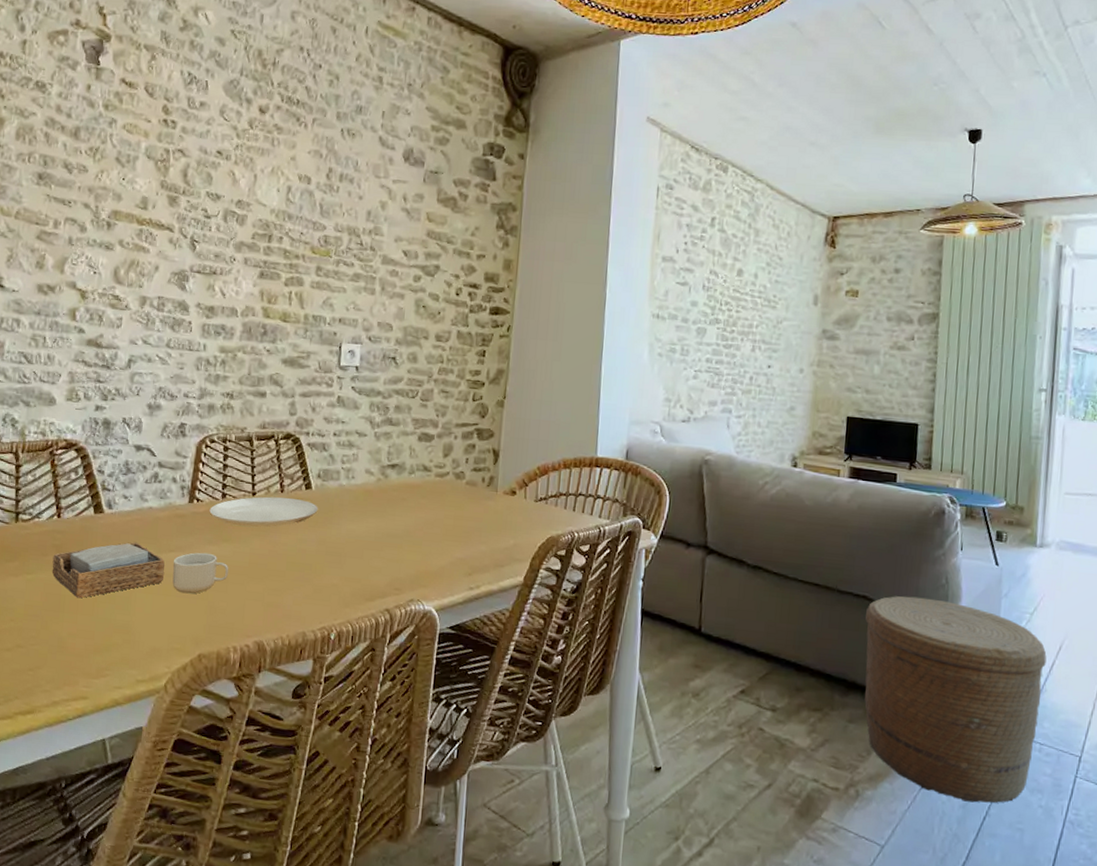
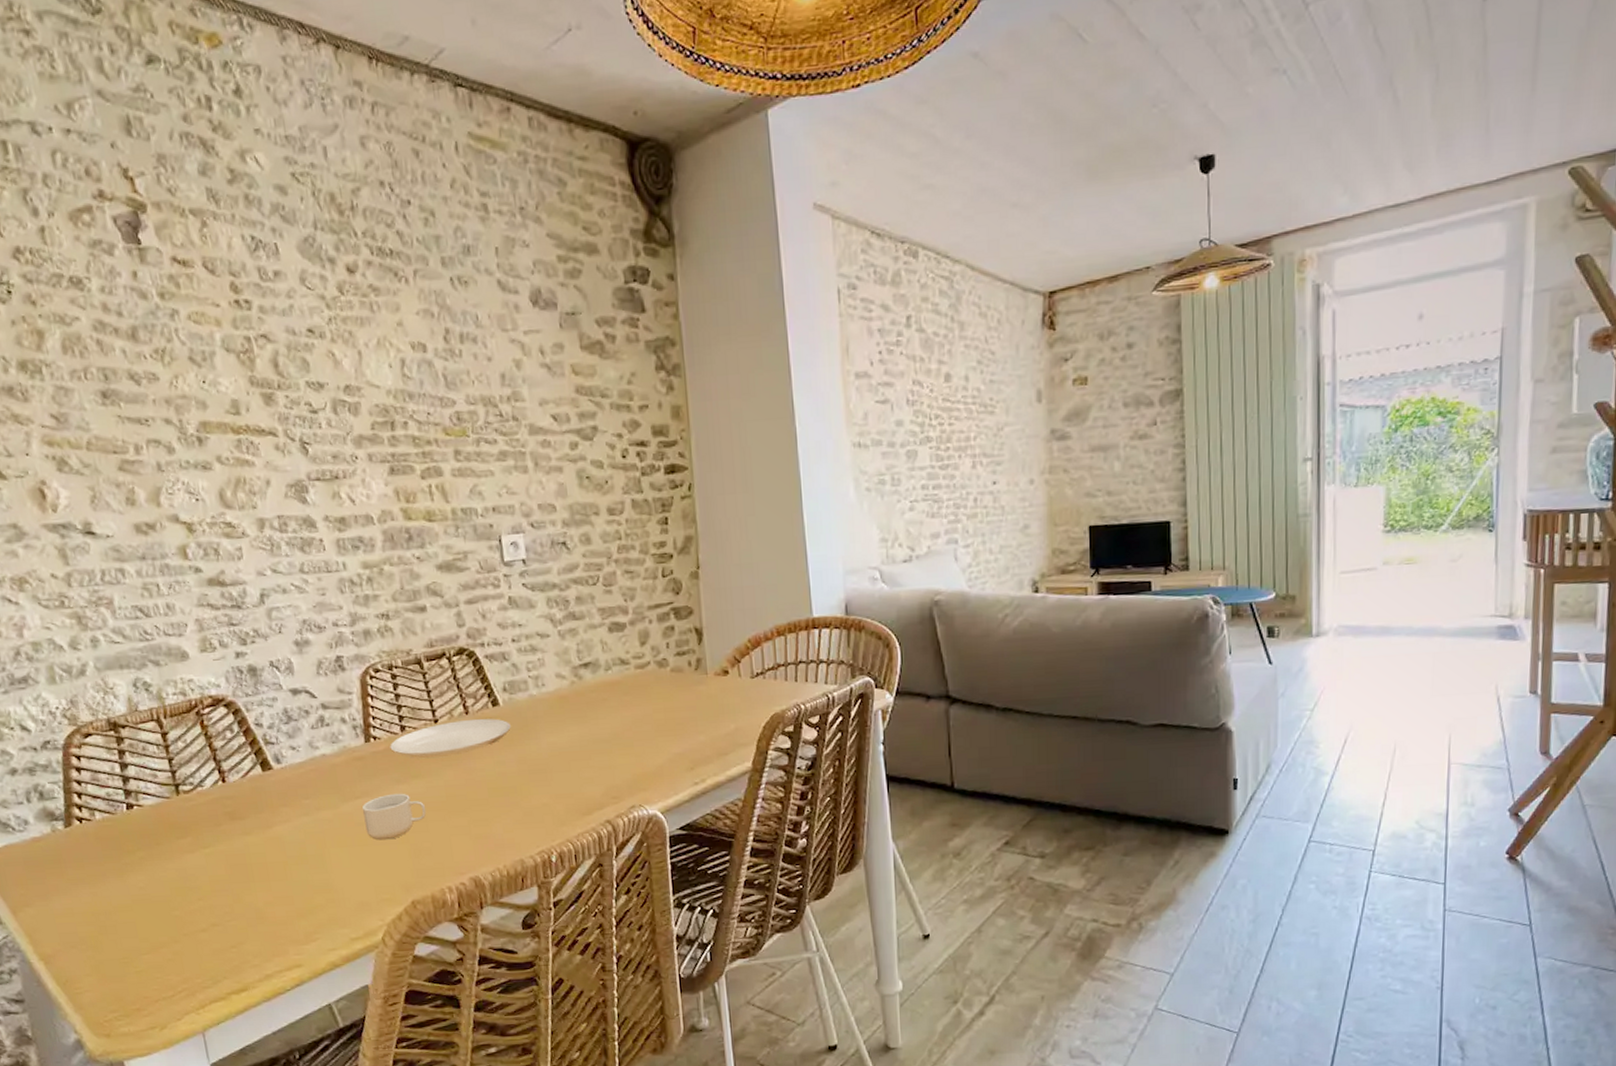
napkin holder: present [51,542,165,599] -> none [228,795,356,865]
woven basket: present [864,596,1047,803] -> none [1132,711,1331,916]

